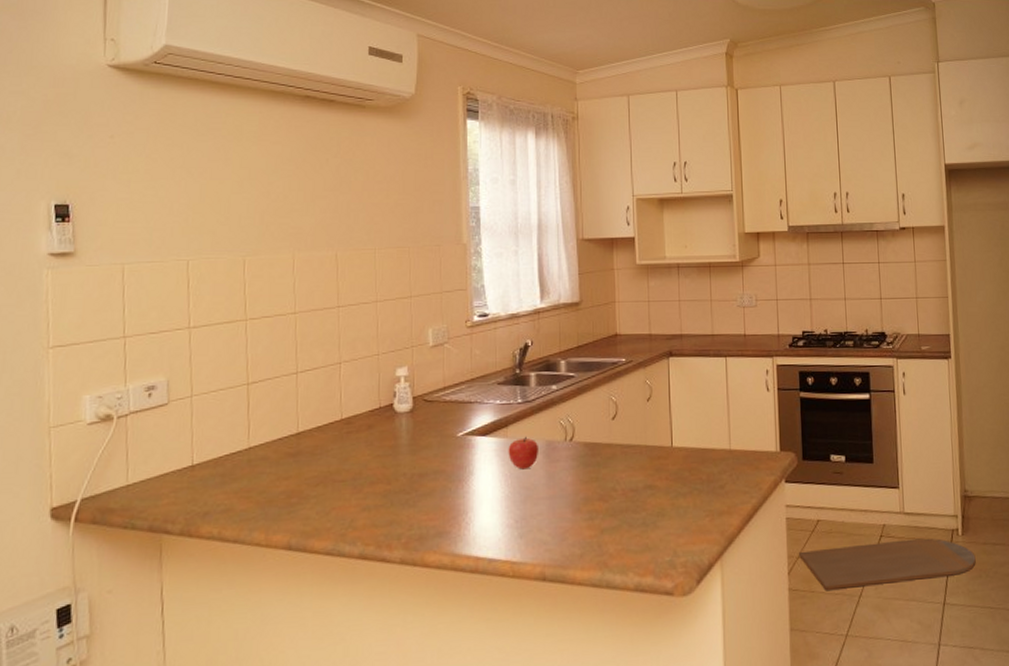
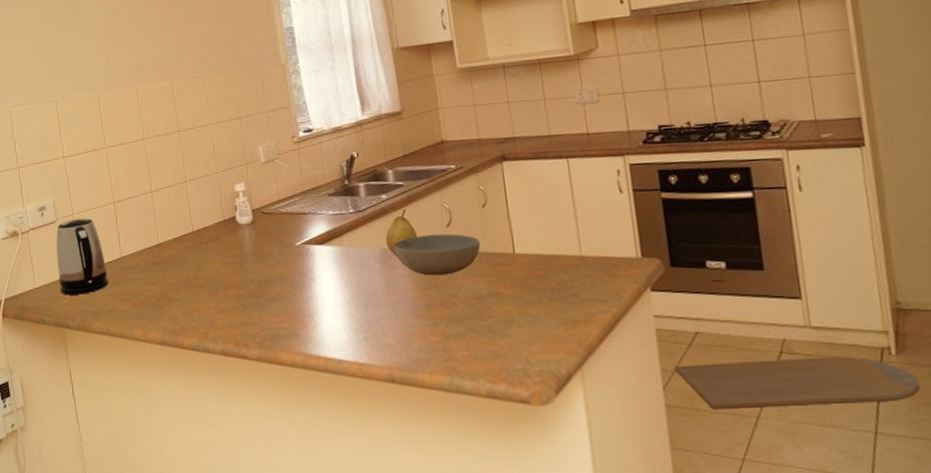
kettle: none [161,400,229,493] -> present [56,217,109,295]
fruit: present [508,436,538,470] -> none [345,244,375,277]
fruit: none [551,400,584,447] -> present [385,209,418,255]
bowl: none [558,426,642,469] -> present [393,233,481,276]

